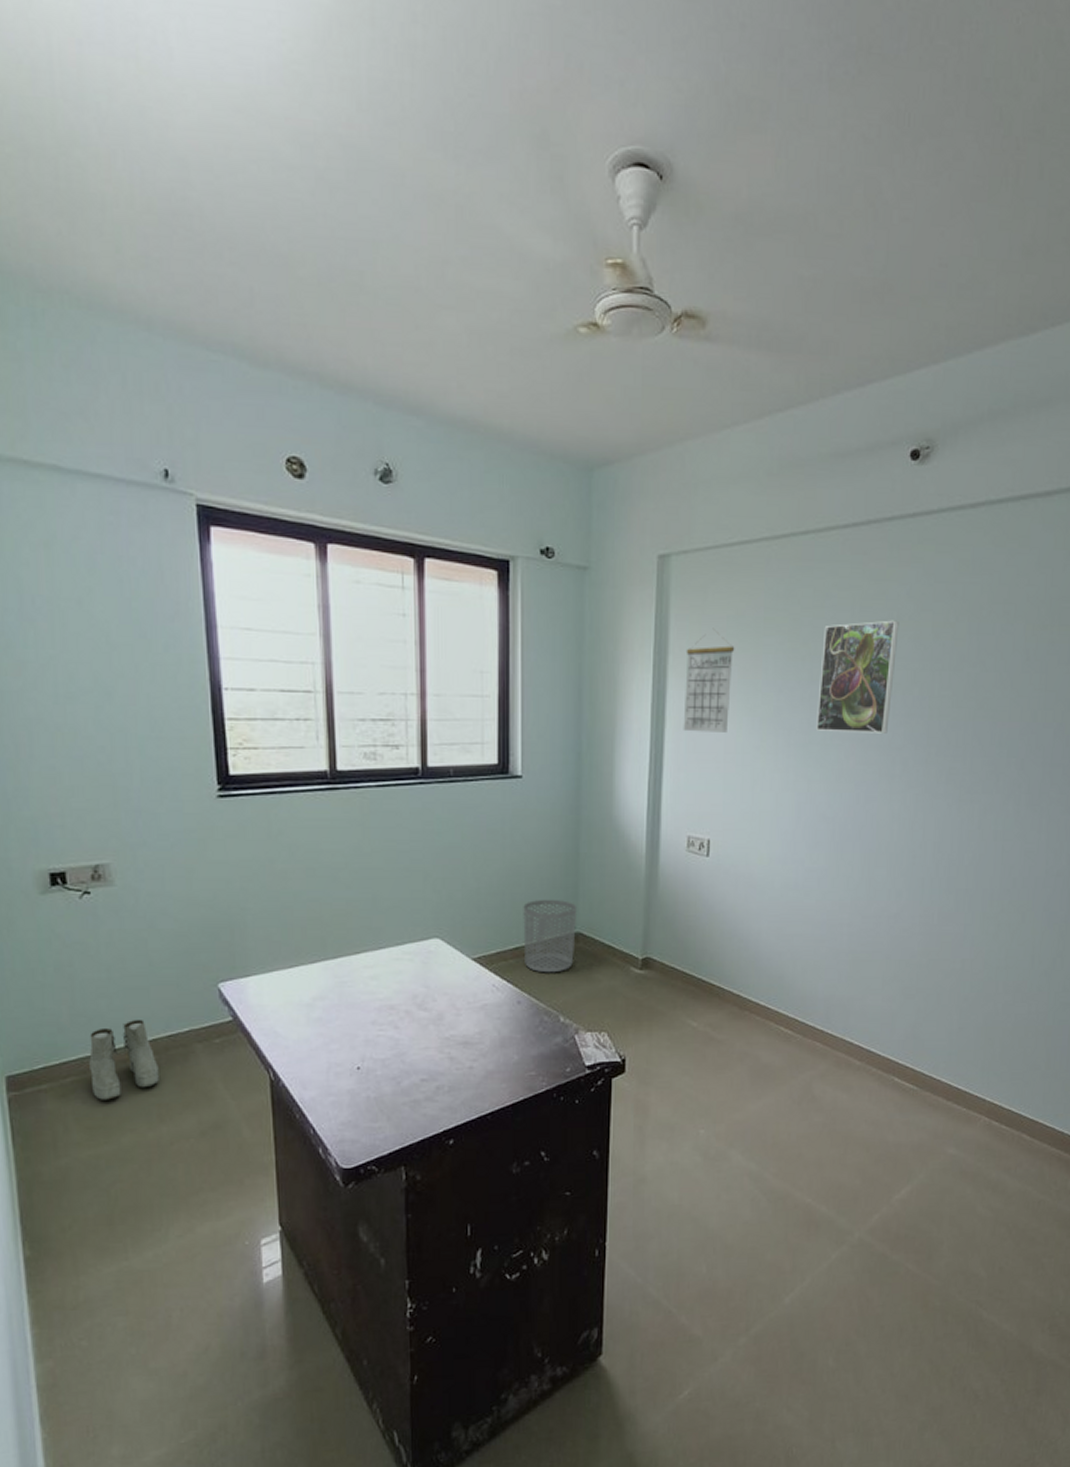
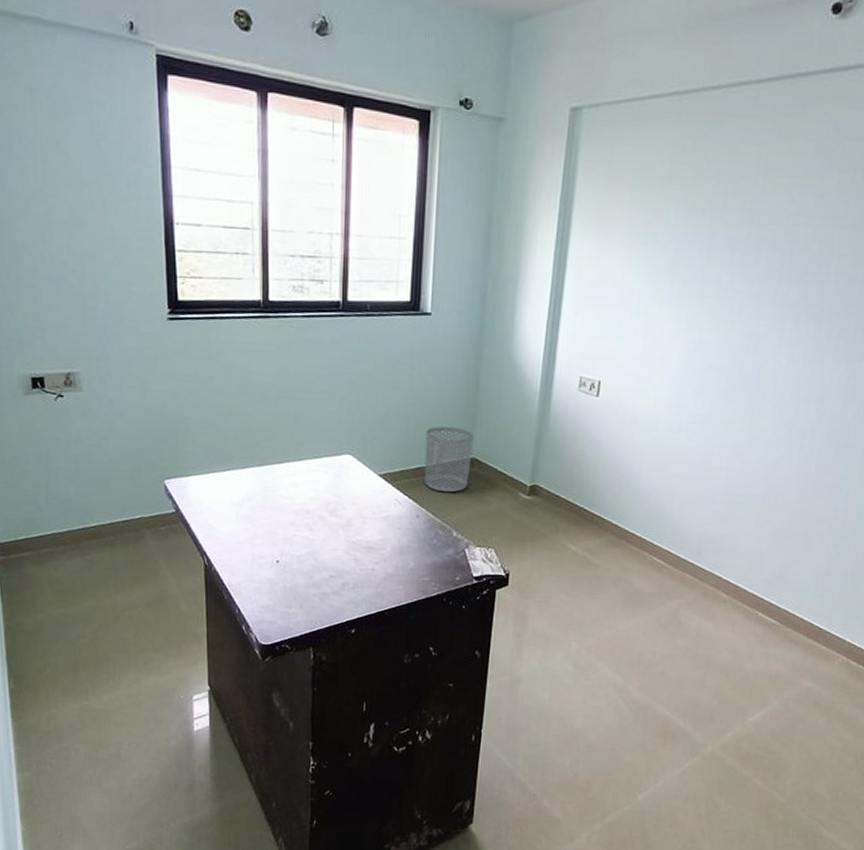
boots: present [89,1019,159,1100] -> none [61,505,115,570]
calendar: present [683,632,735,732] -> none [582,184,639,281]
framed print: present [816,620,899,734] -> none [711,176,804,289]

